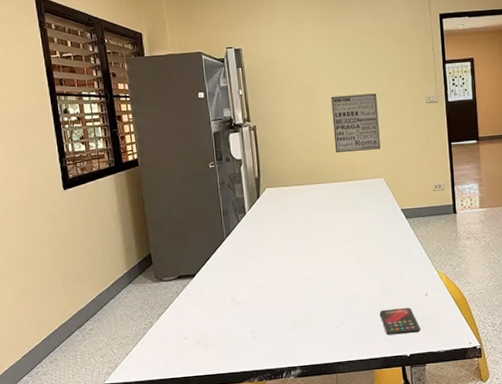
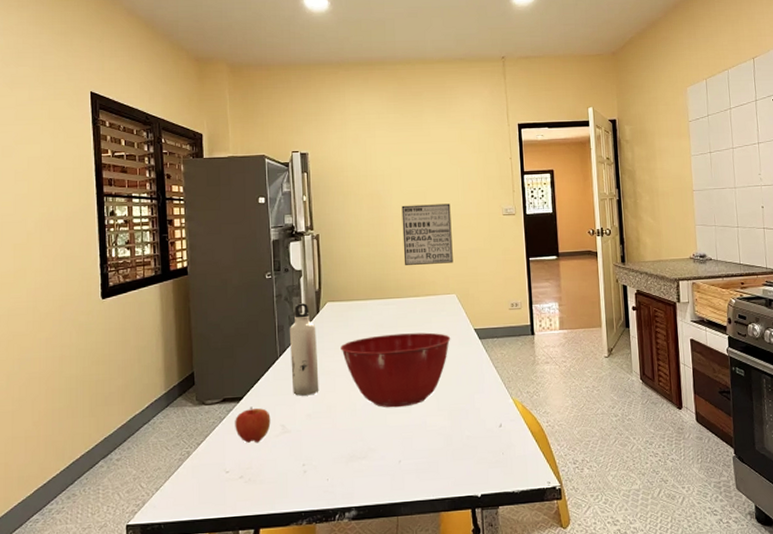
apple: none [190,282,222,314] -> present [235,406,271,443]
water bottle: none [234,189,263,272] -> present [290,303,319,396]
mixing bowl: none [280,213,380,281] -> present [340,332,451,408]
smartphone: present [379,308,420,336] -> none [448,440,493,472]

